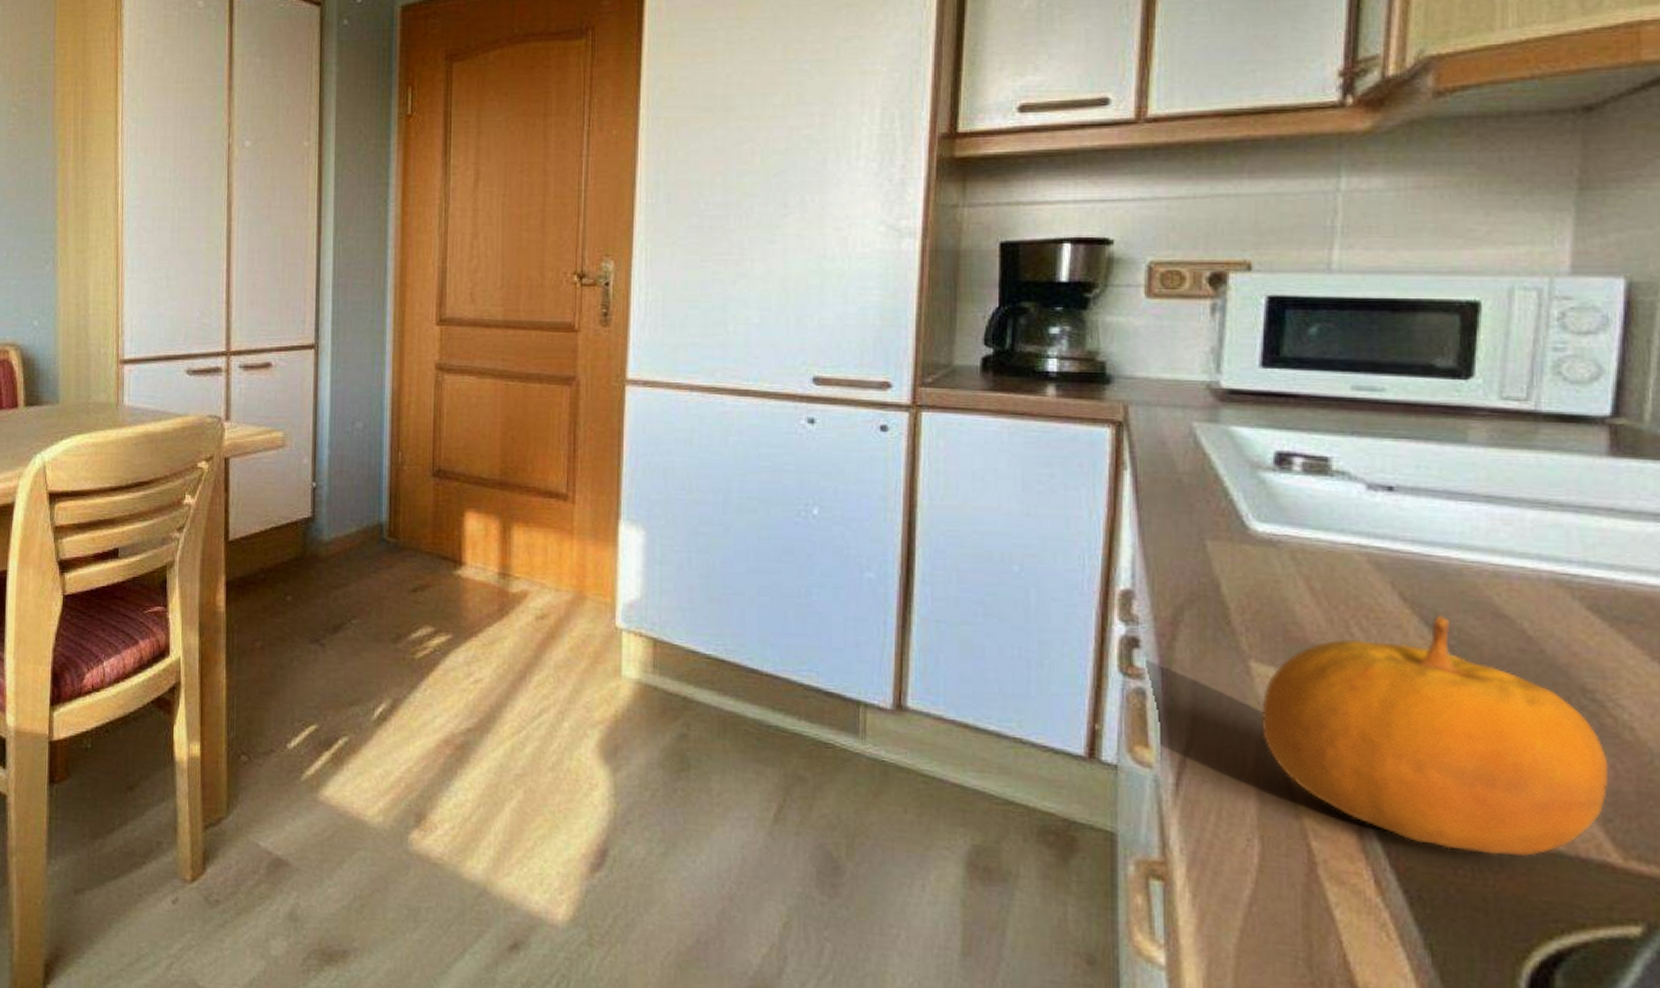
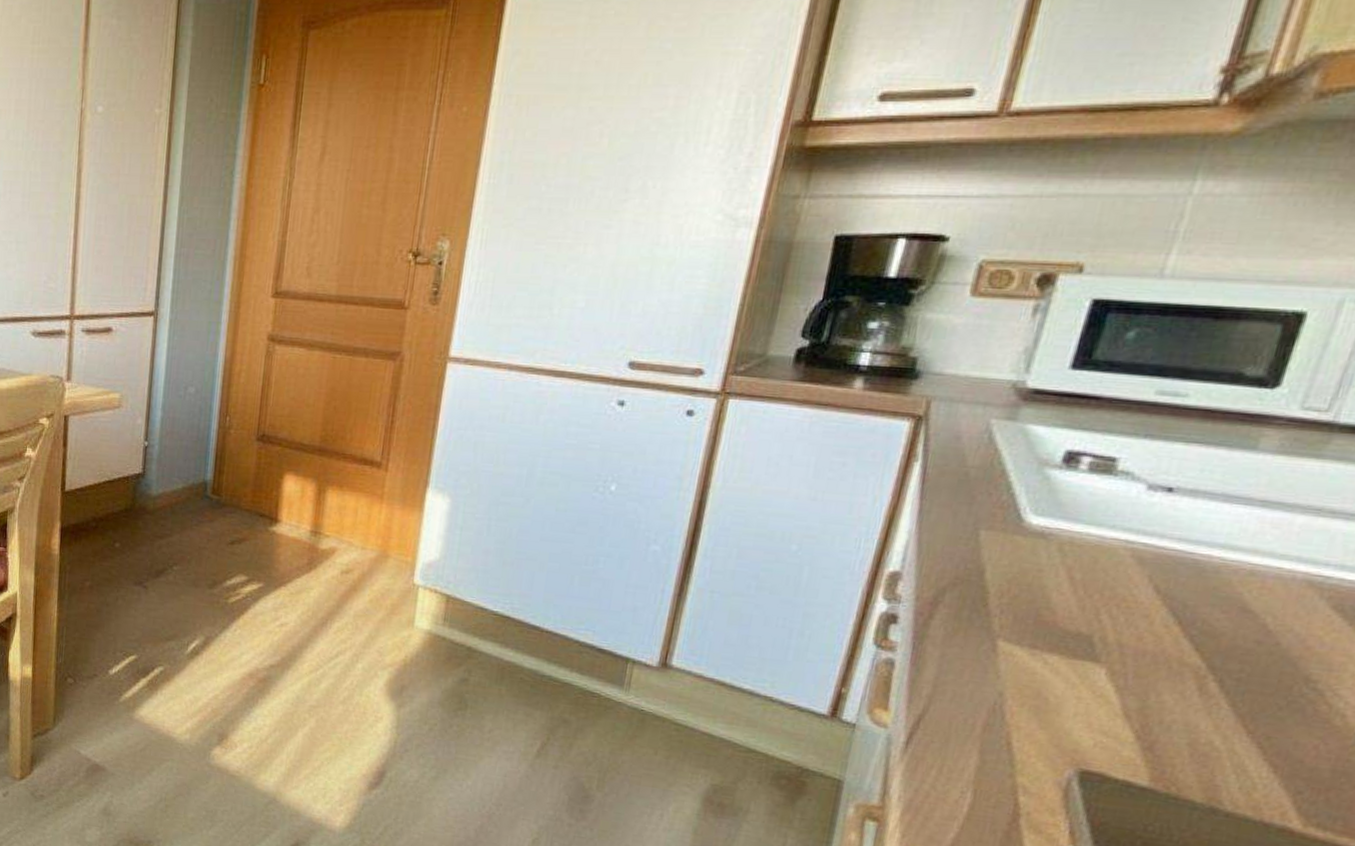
fruit: present [1261,615,1609,856] -> none [994,607,1314,819]

